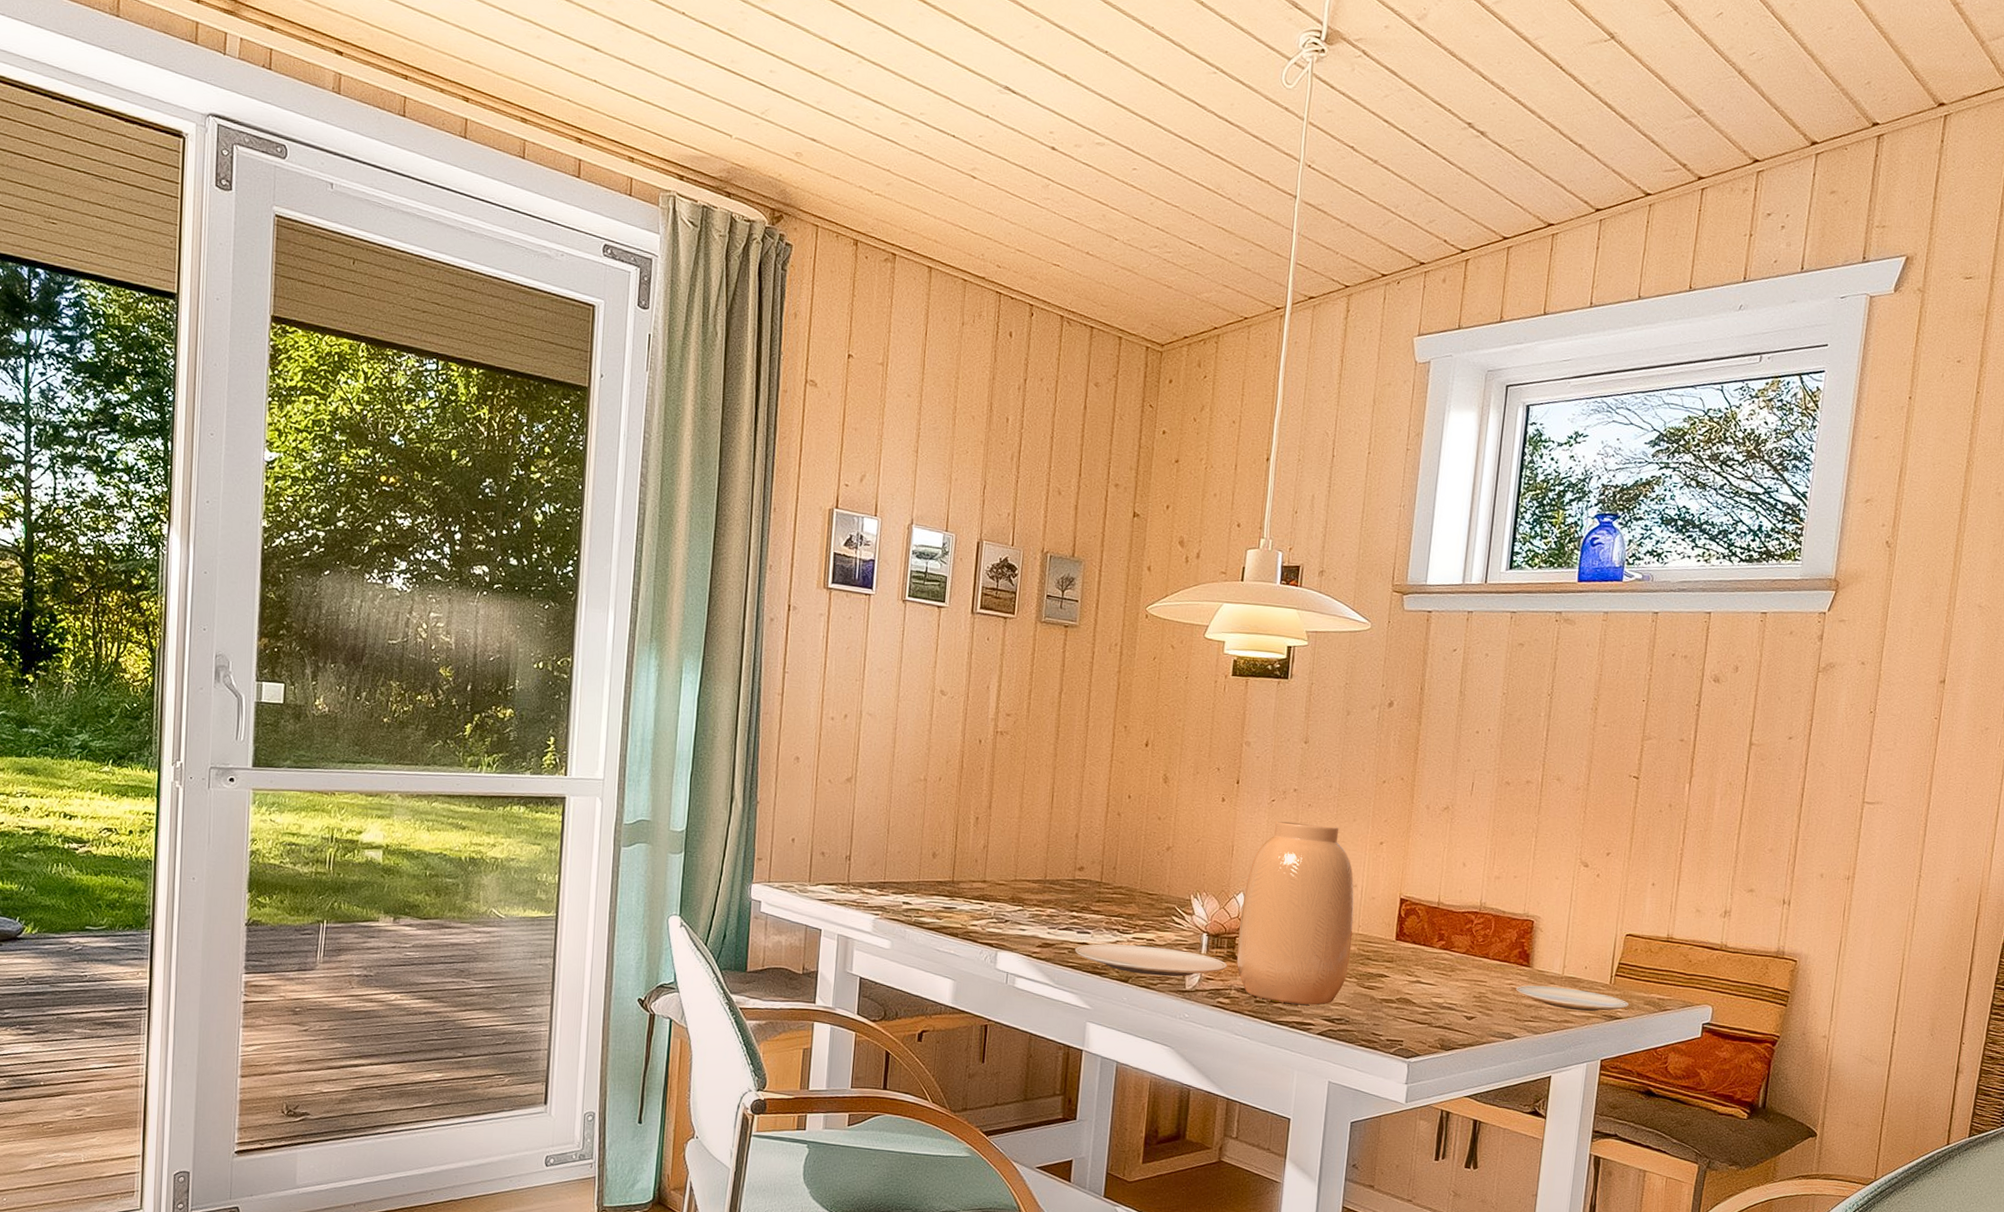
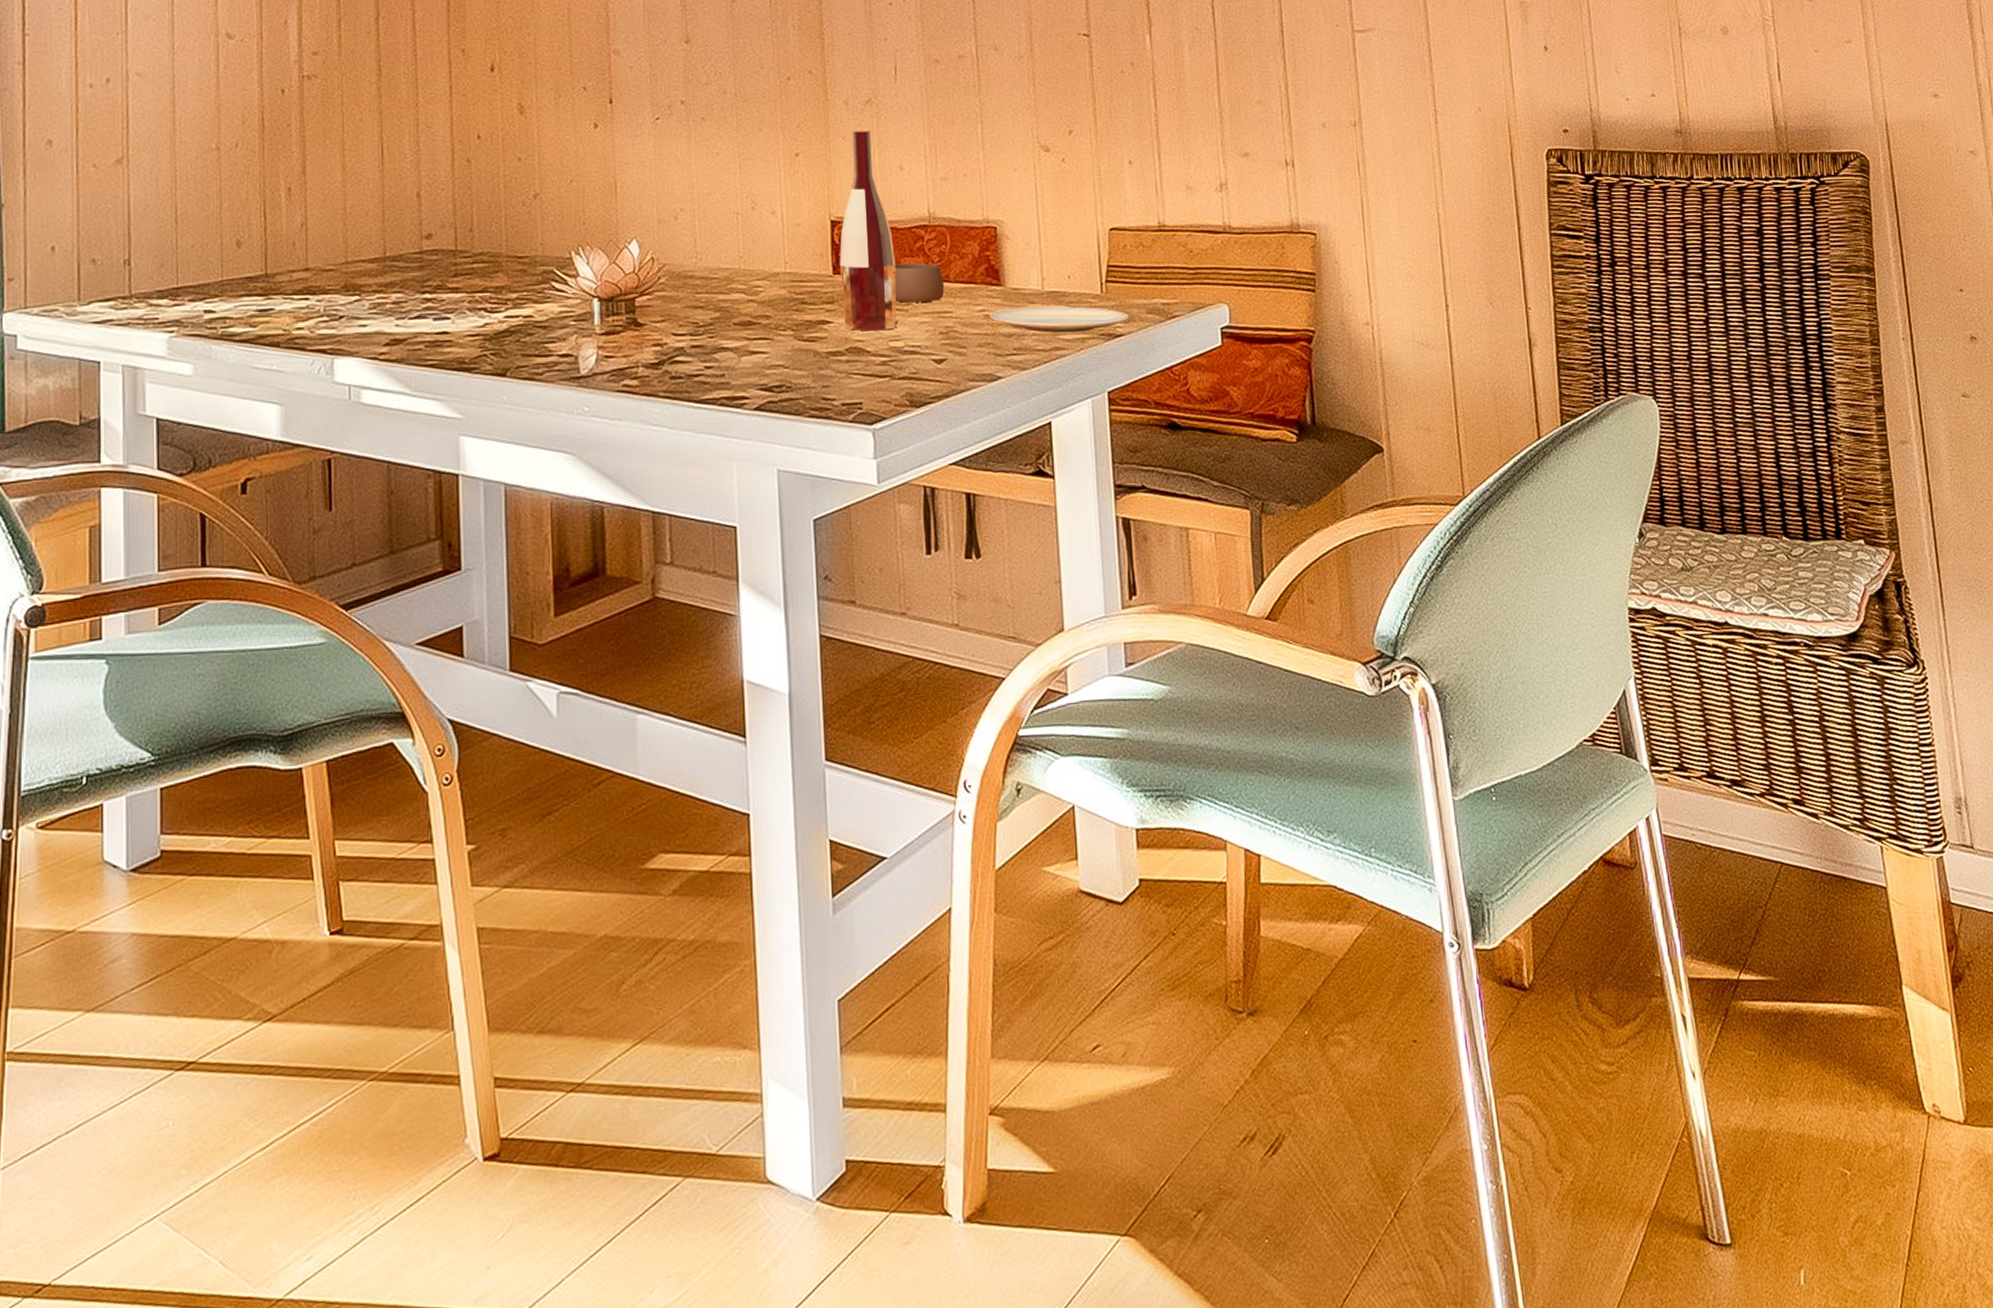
plate: present [1074,944,1227,977] -> none [432,324,629,363]
vase: present [1236,820,1355,1005] -> none [637,141,781,375]
wine bottle: none [1398,830,1448,989] -> present [839,131,898,331]
cup: none [1442,939,1484,972] -> present [894,263,945,303]

